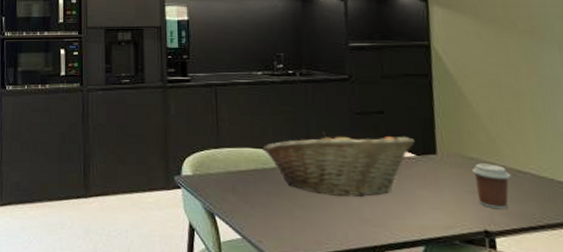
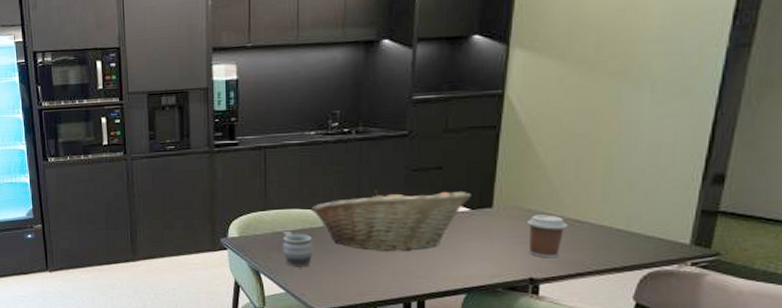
mug: none [236,171,267,211] -> present [282,232,312,267]

